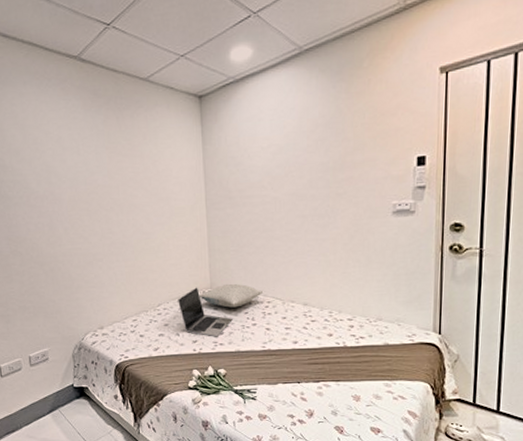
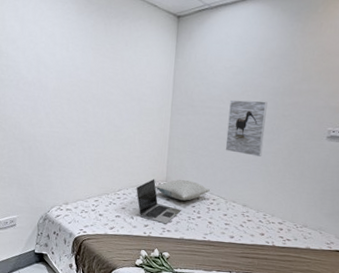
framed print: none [273,180,318,246] -> present [225,99,268,157]

